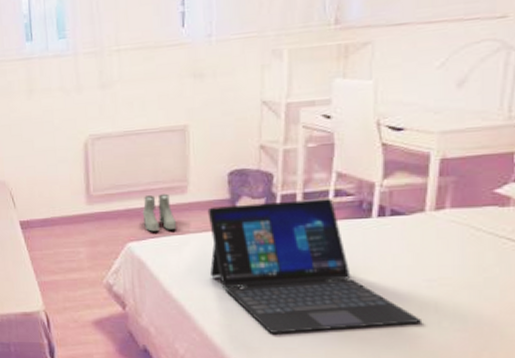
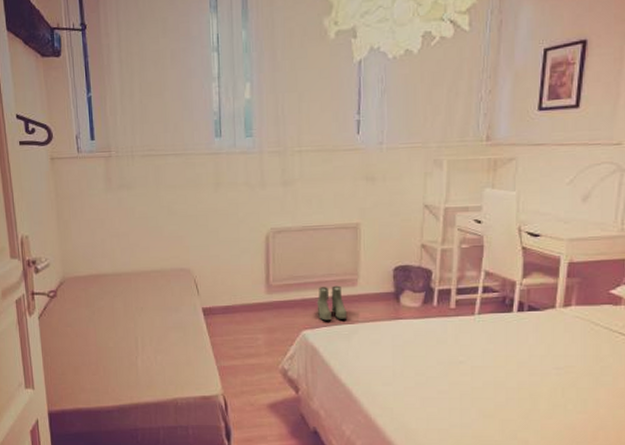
laptop: present [207,197,423,333] -> none [374,293,552,415]

